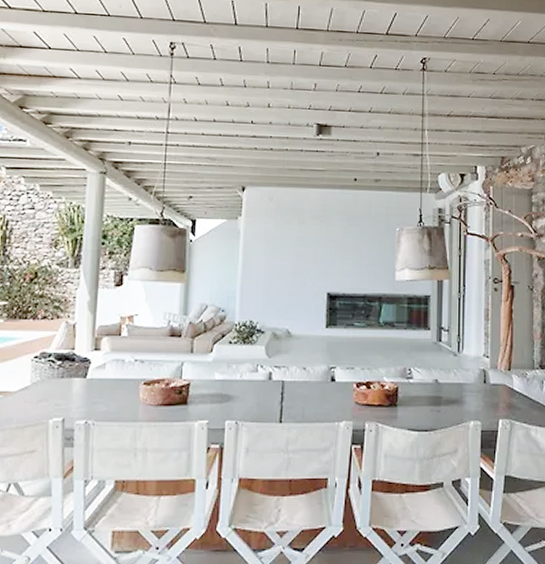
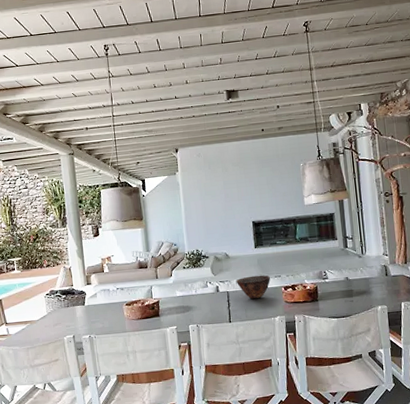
bowl: none [295,364,340,394] -> present [235,275,270,299]

